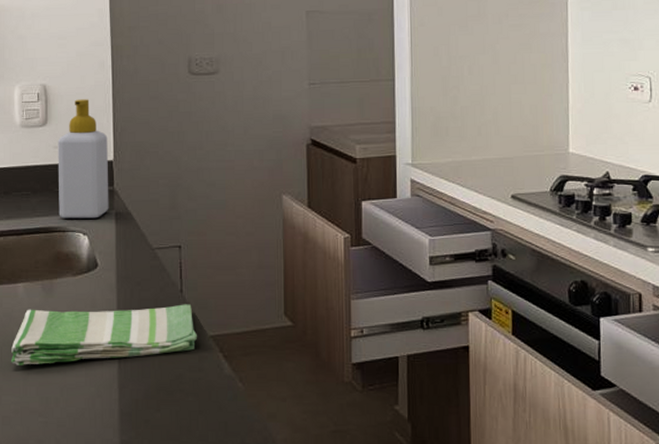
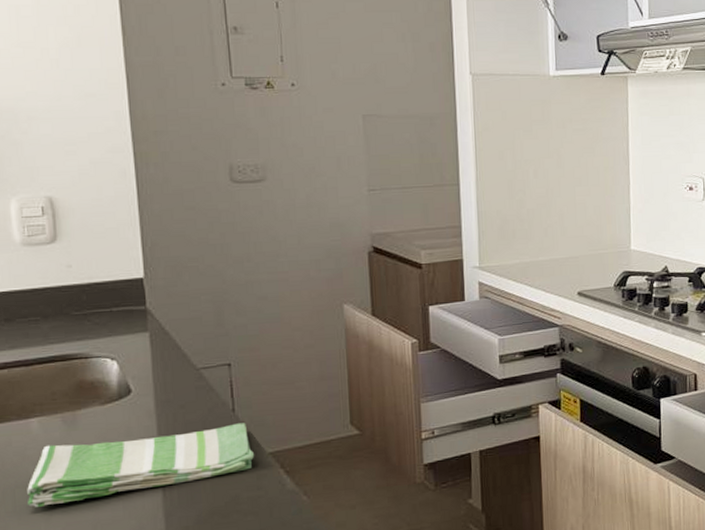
soap bottle: present [58,99,109,219] -> none [72,212,142,344]

